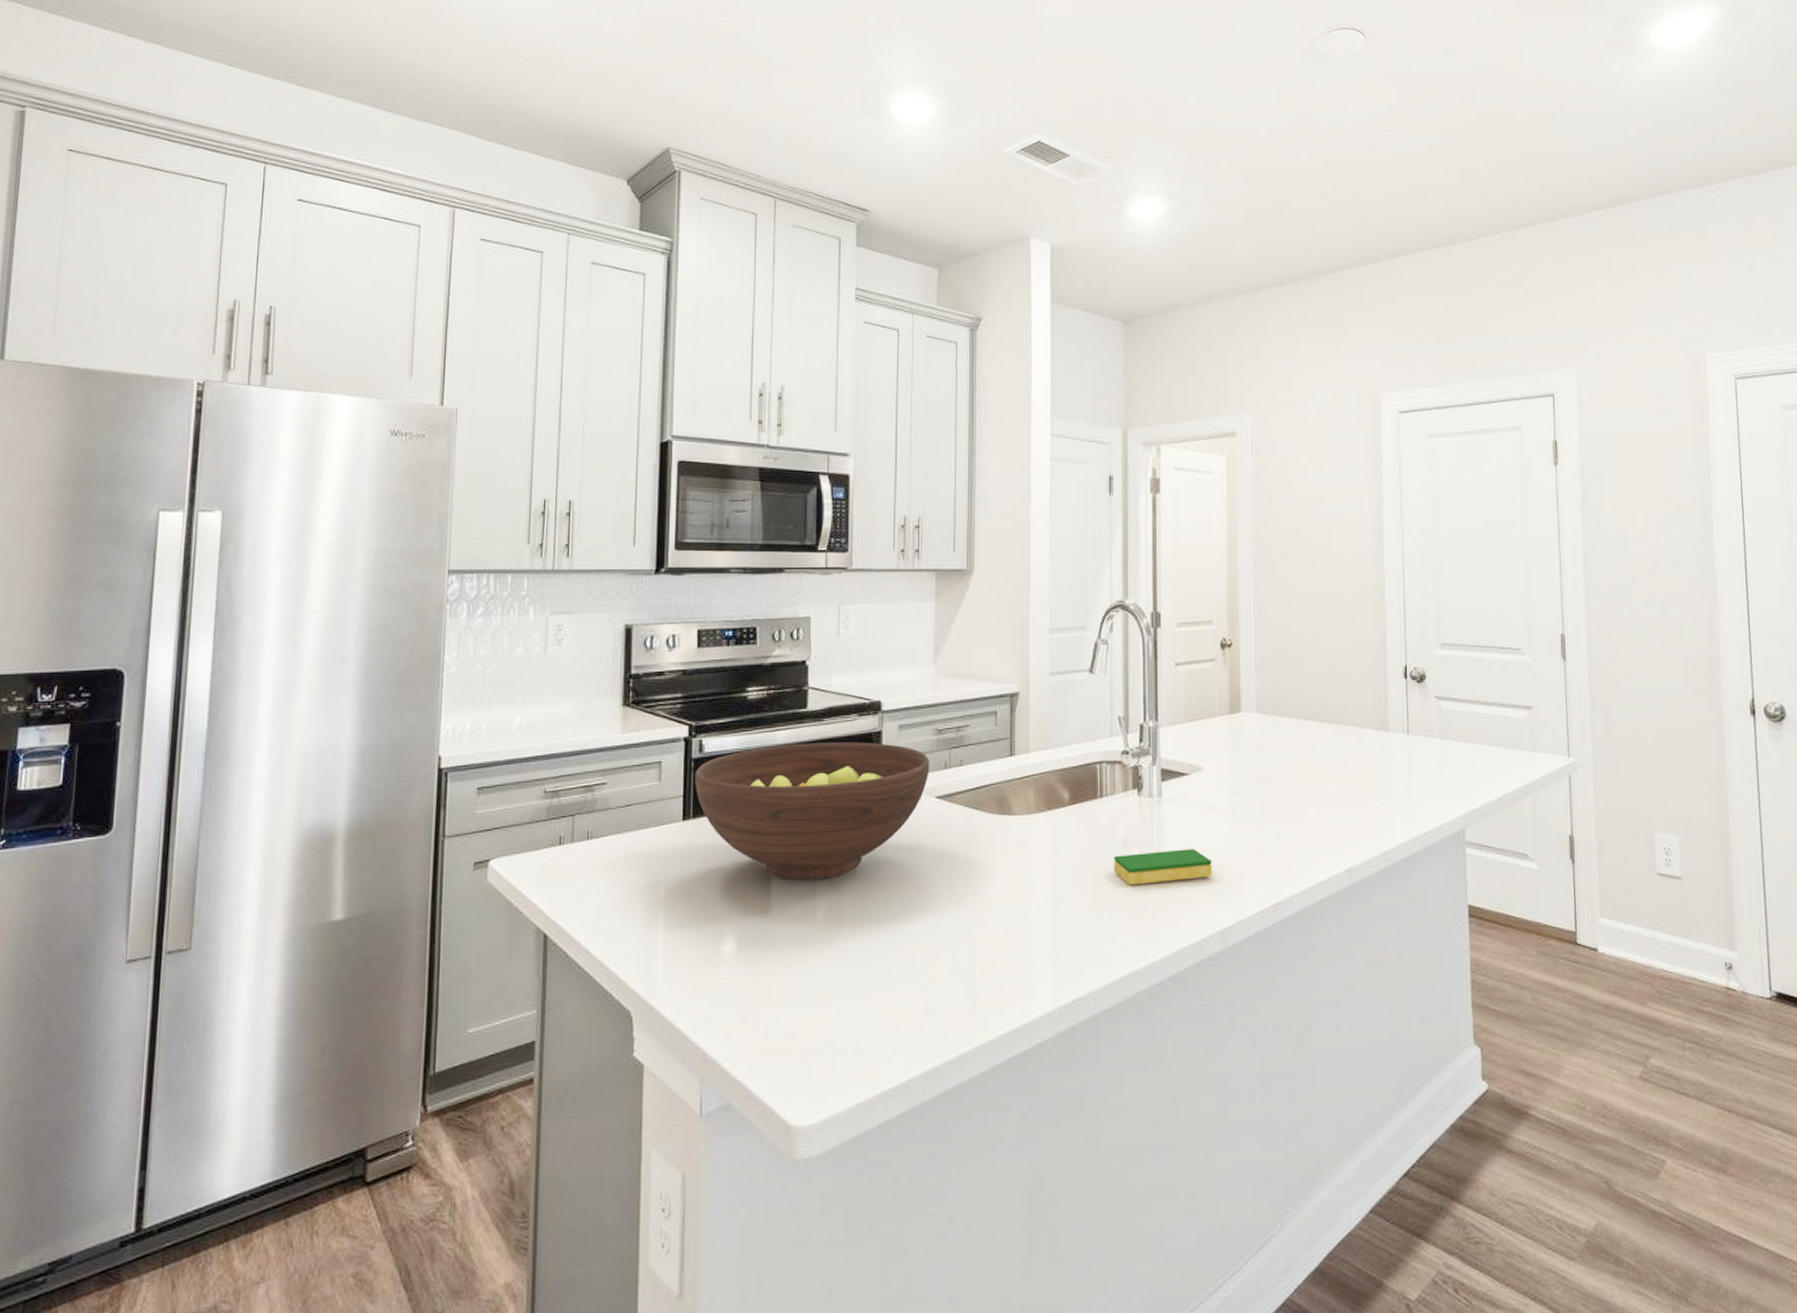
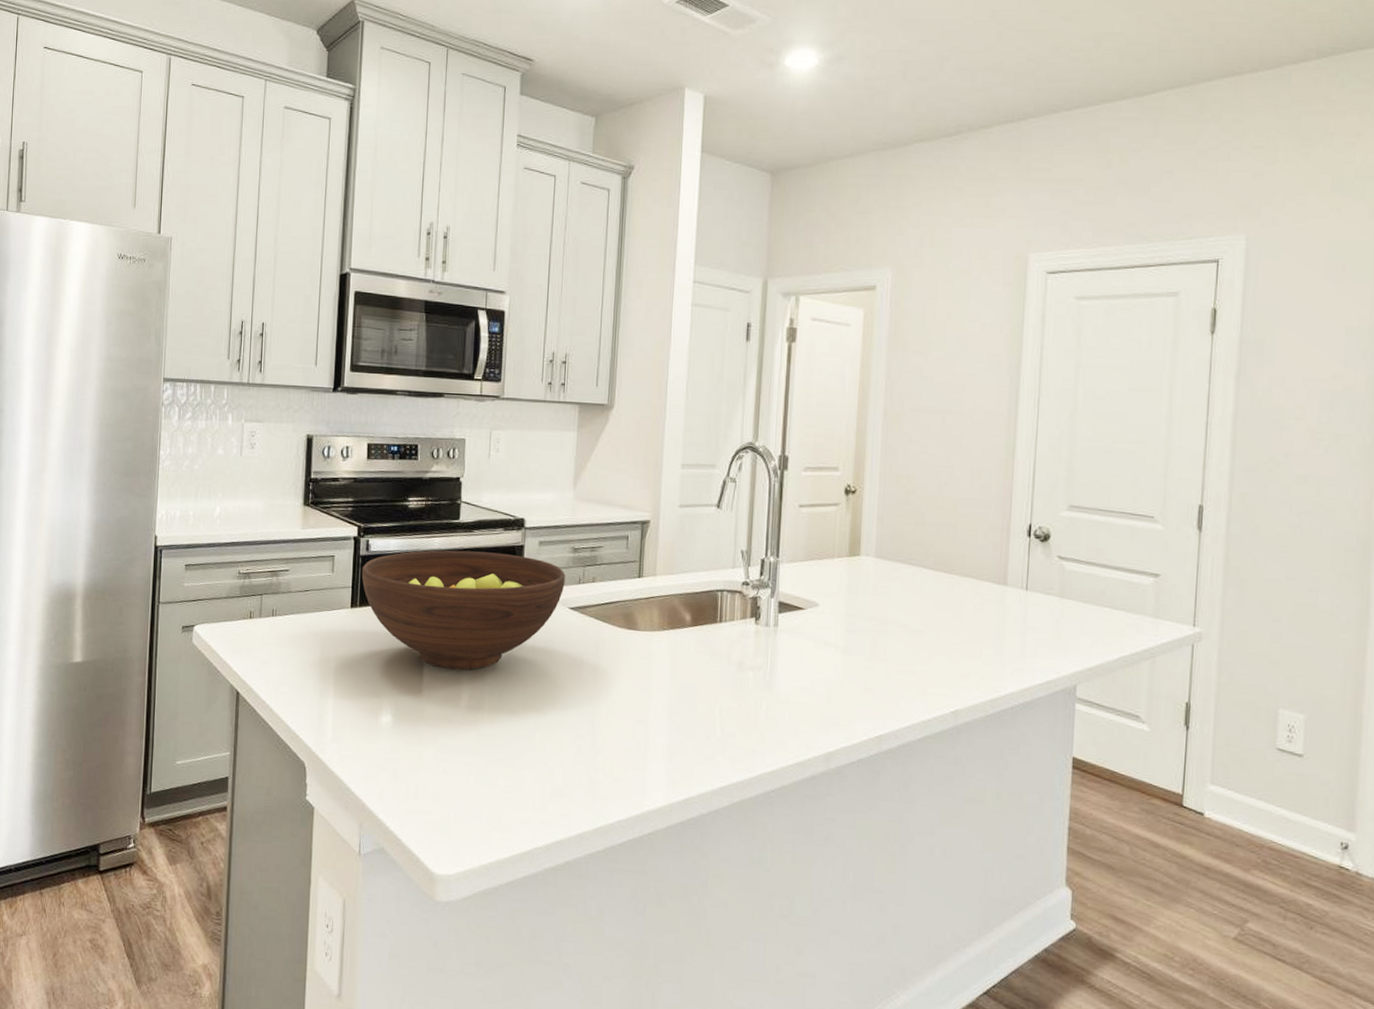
dish sponge: present [1114,849,1212,886] -> none [728,676,821,705]

